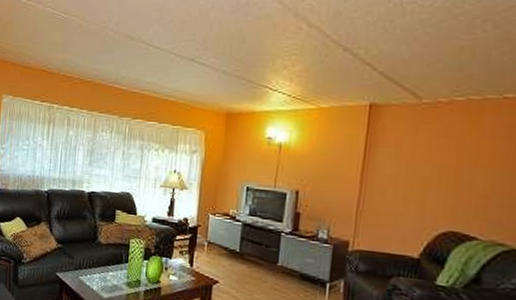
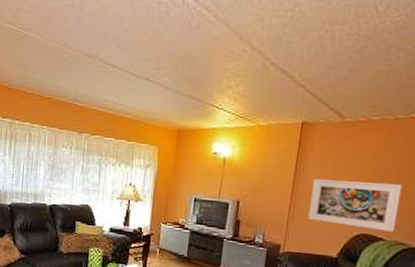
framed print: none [382,167,498,230] -> present [308,179,402,232]

